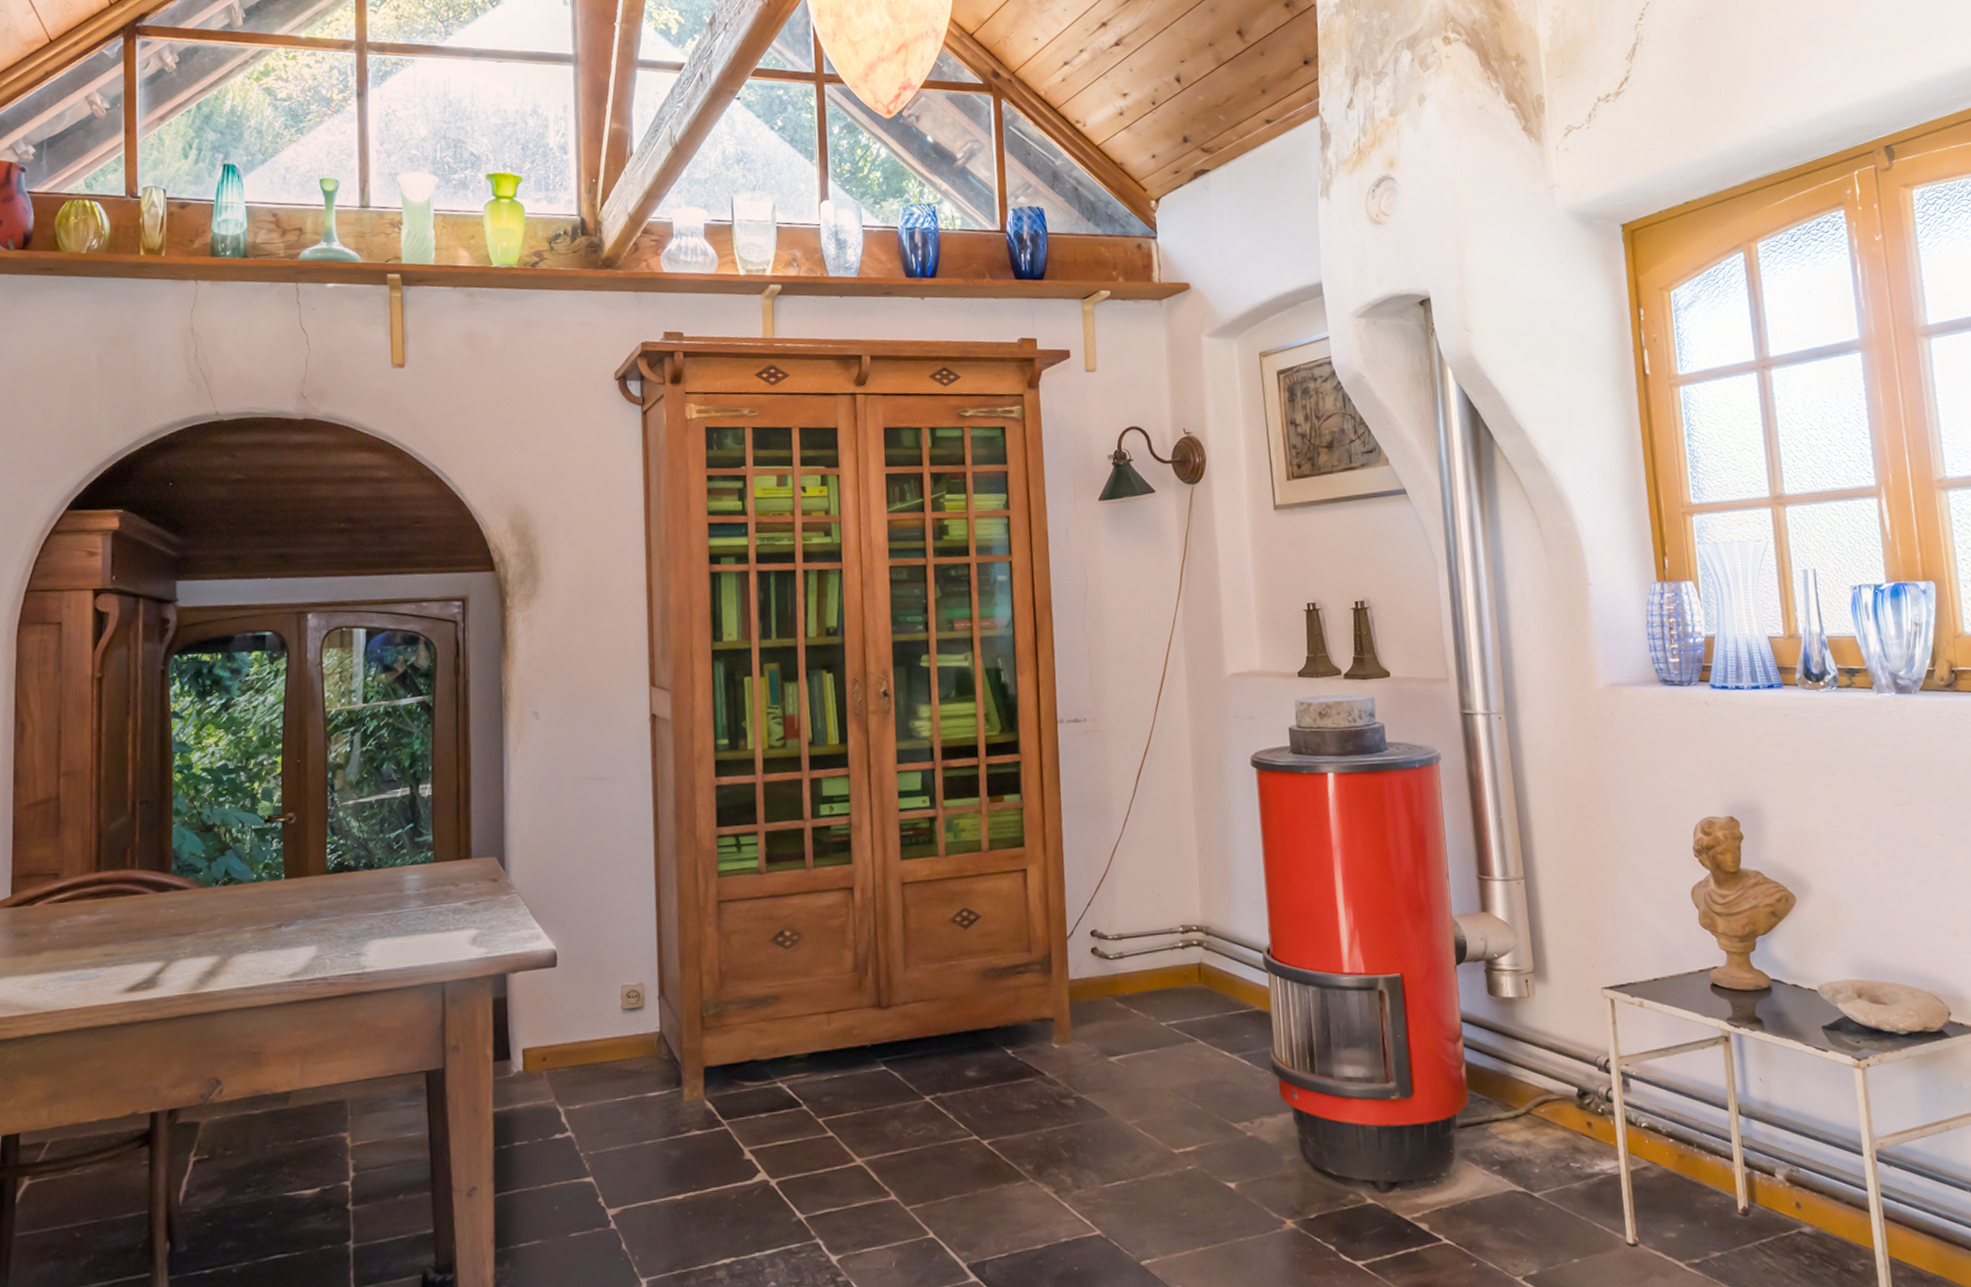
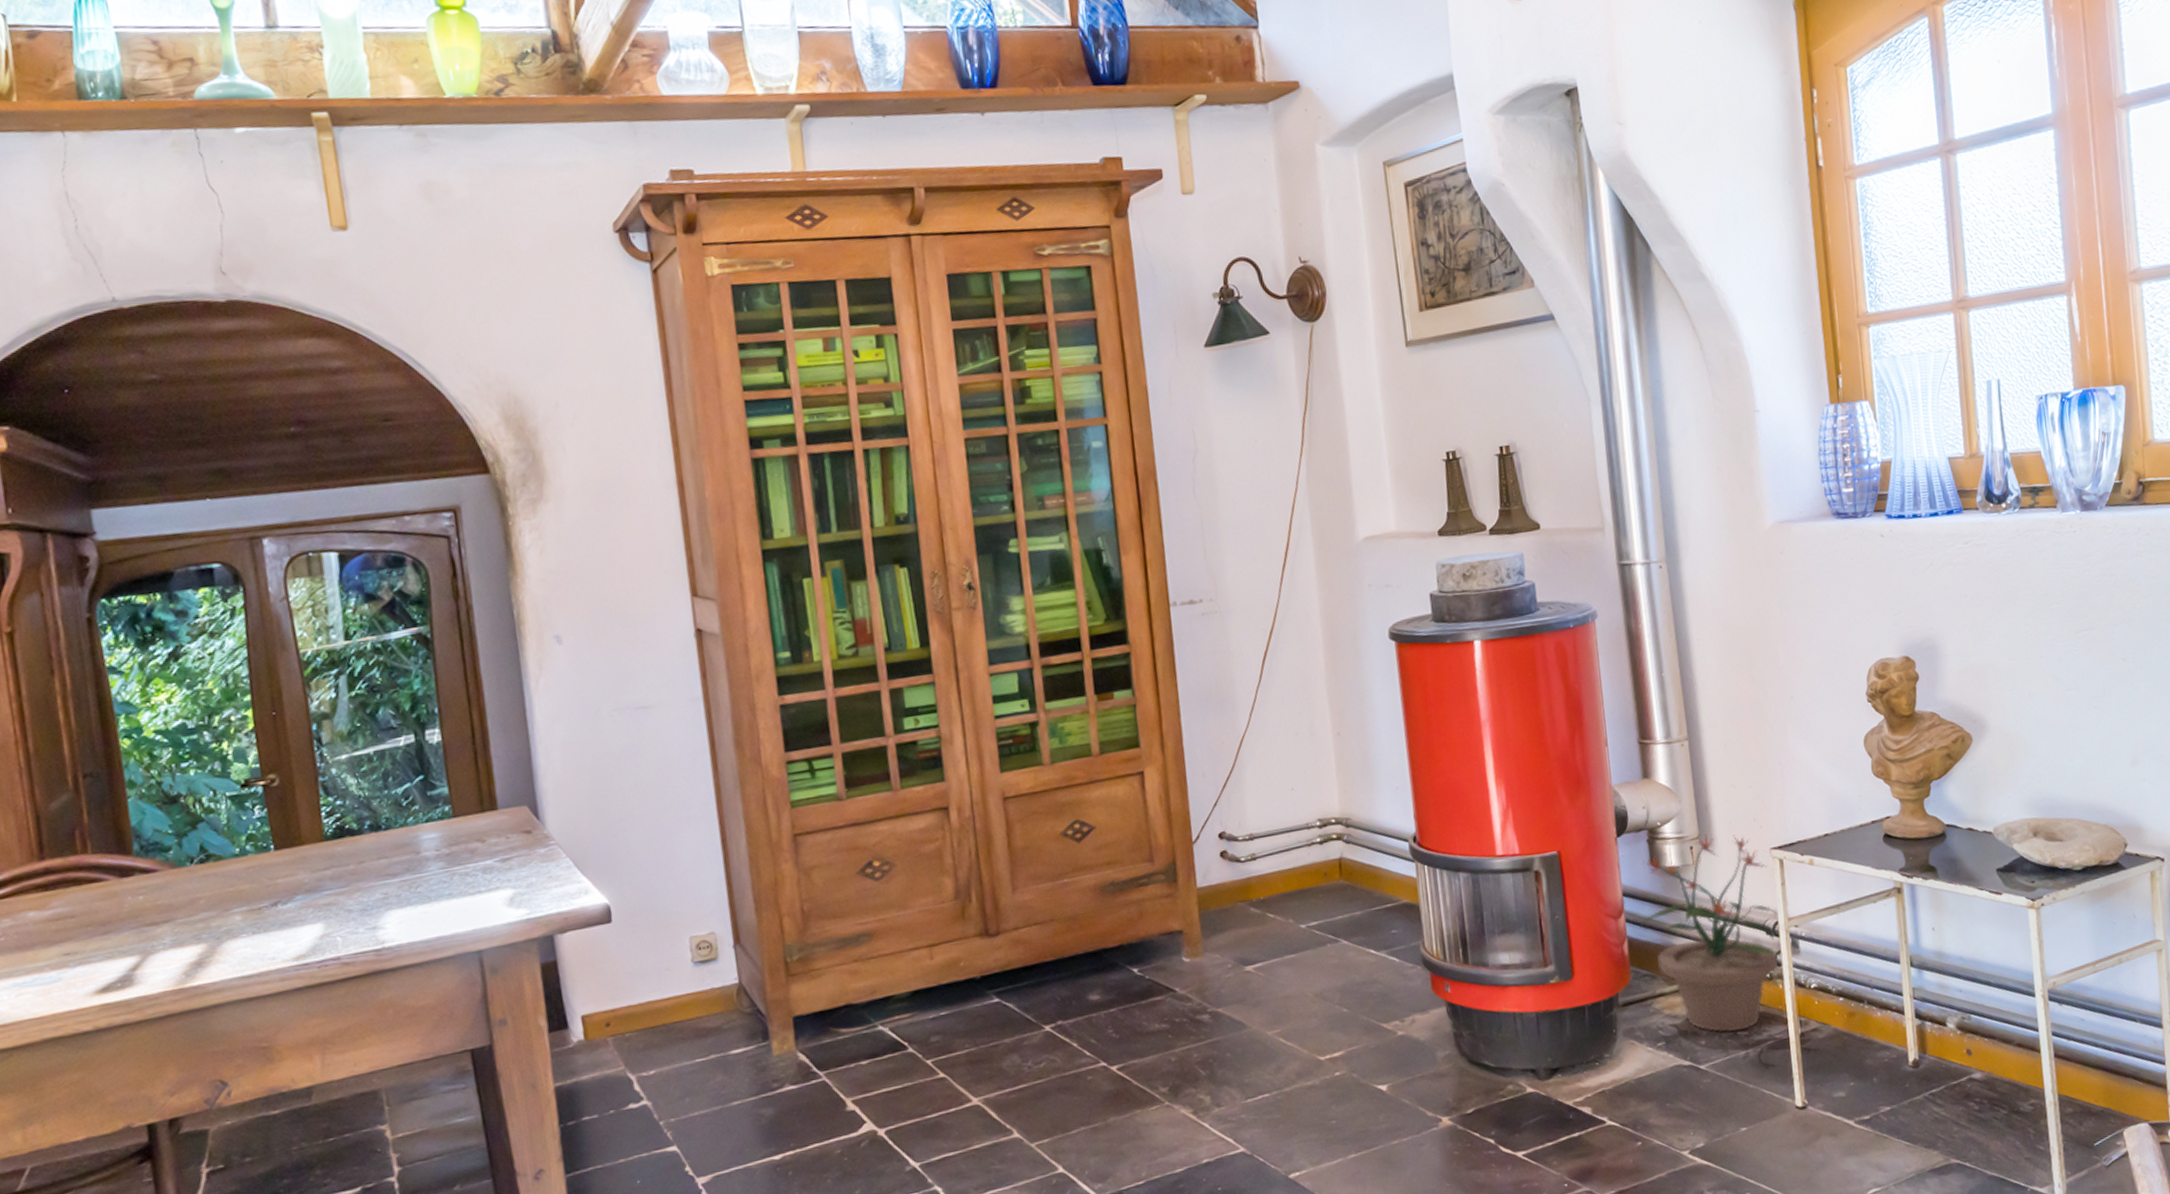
potted plant: none [1477,969,1612,1162] -> present [1639,834,1781,1033]

